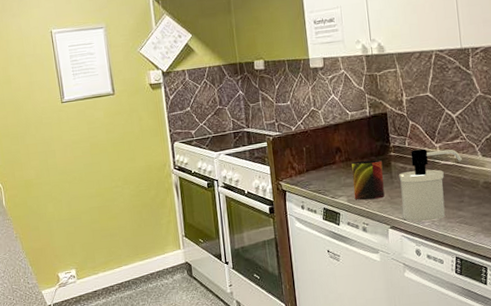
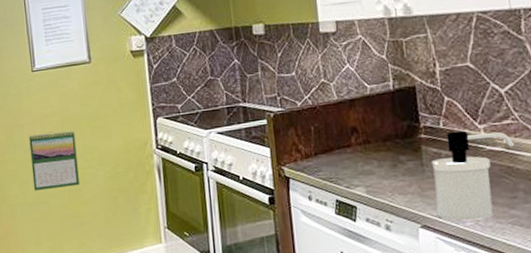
calendar: none [61,155,108,209] -> present [29,131,80,191]
mug: present [352,160,385,201] -> none [371,143,414,192]

